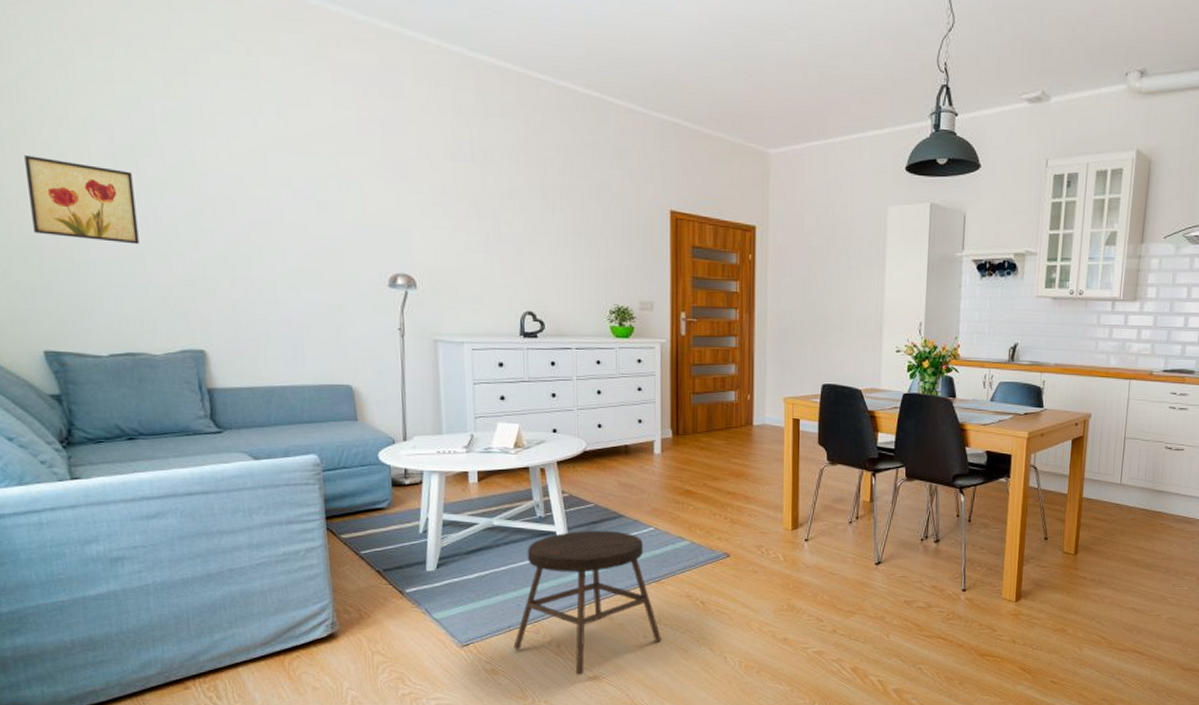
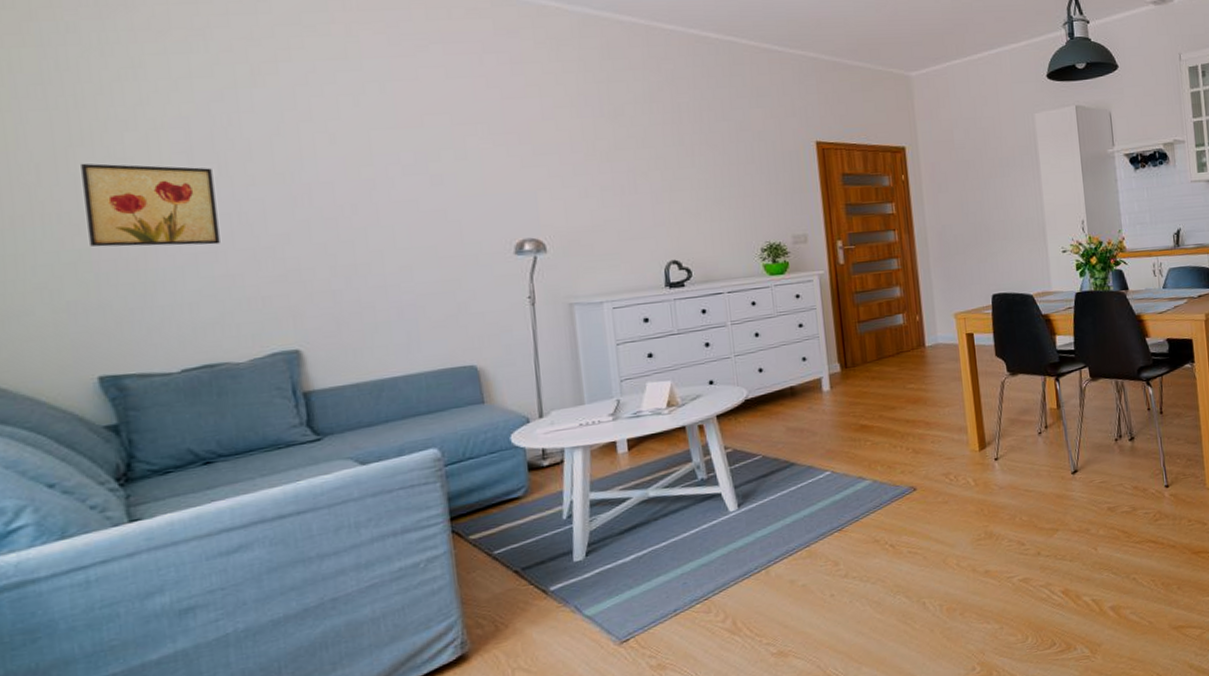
stool: present [513,530,661,676] -> none [681,481,851,654]

